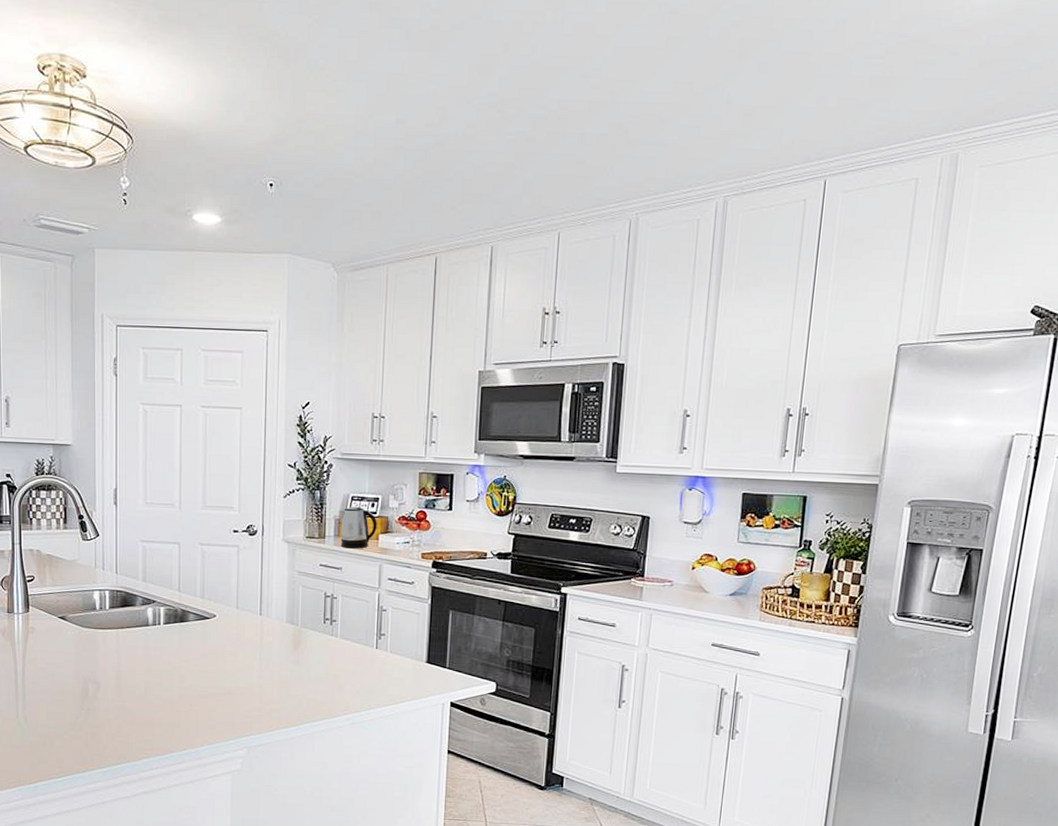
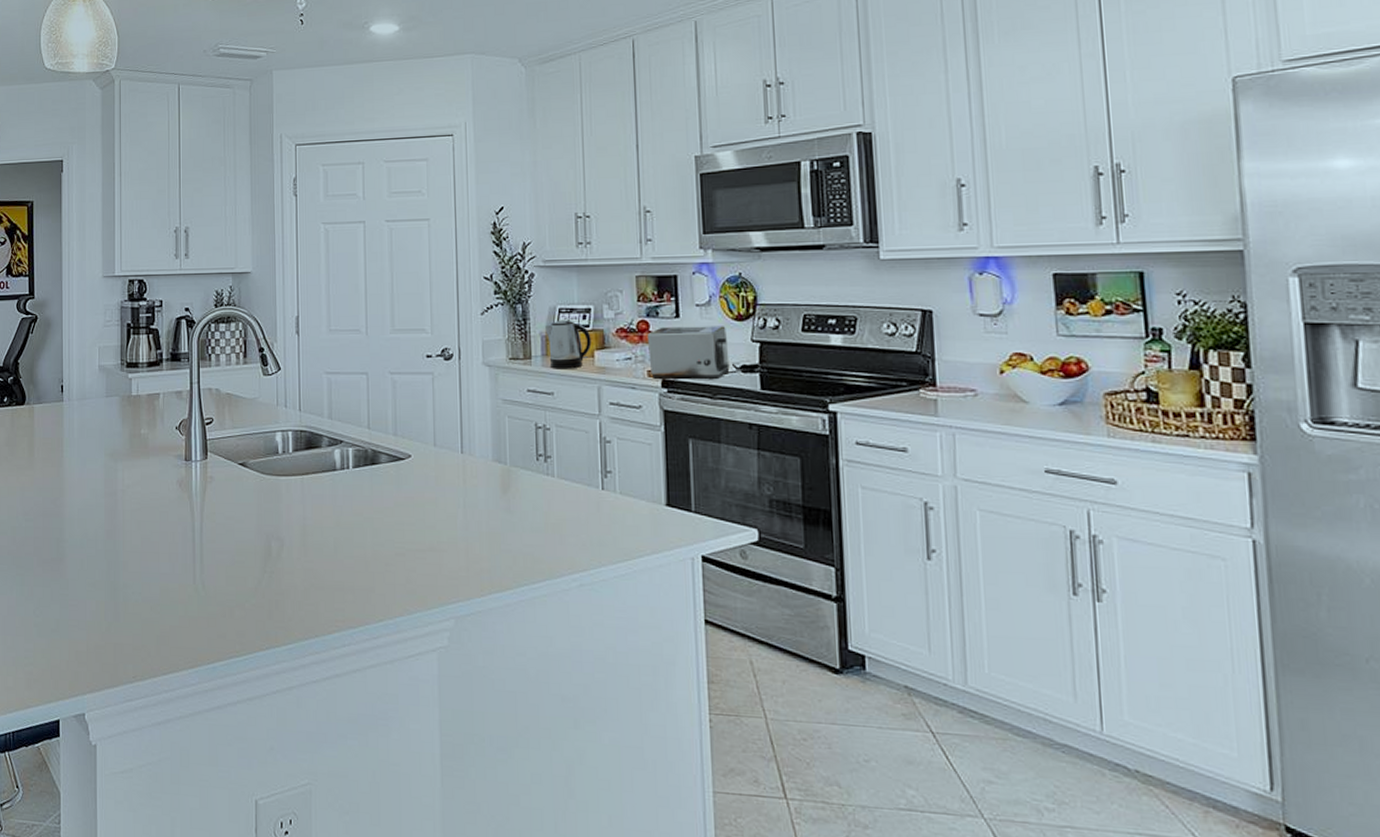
toaster: none [423,517,489,564] -> present [646,326,730,380]

